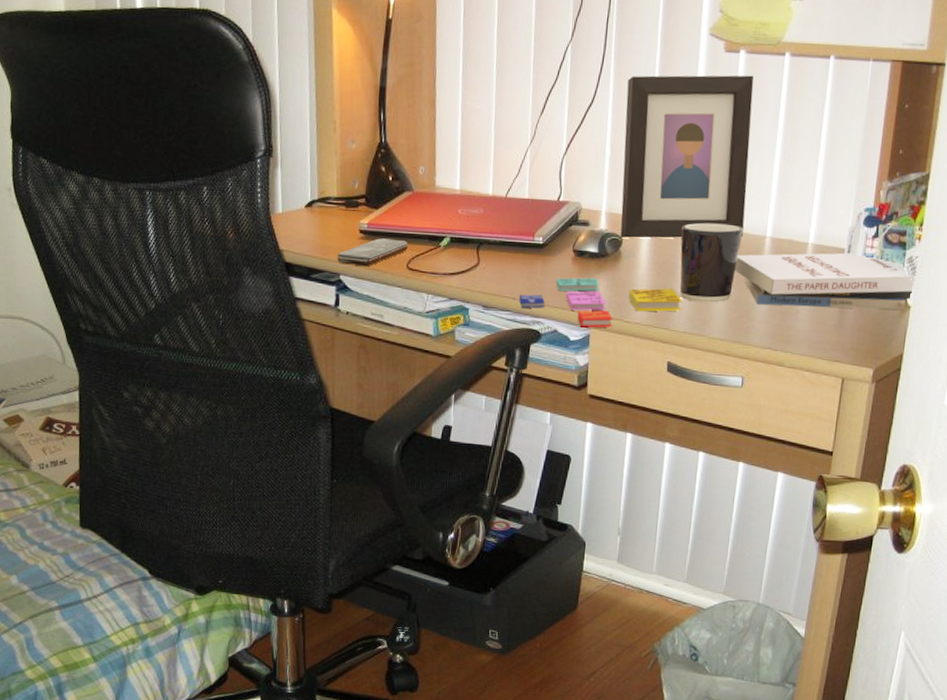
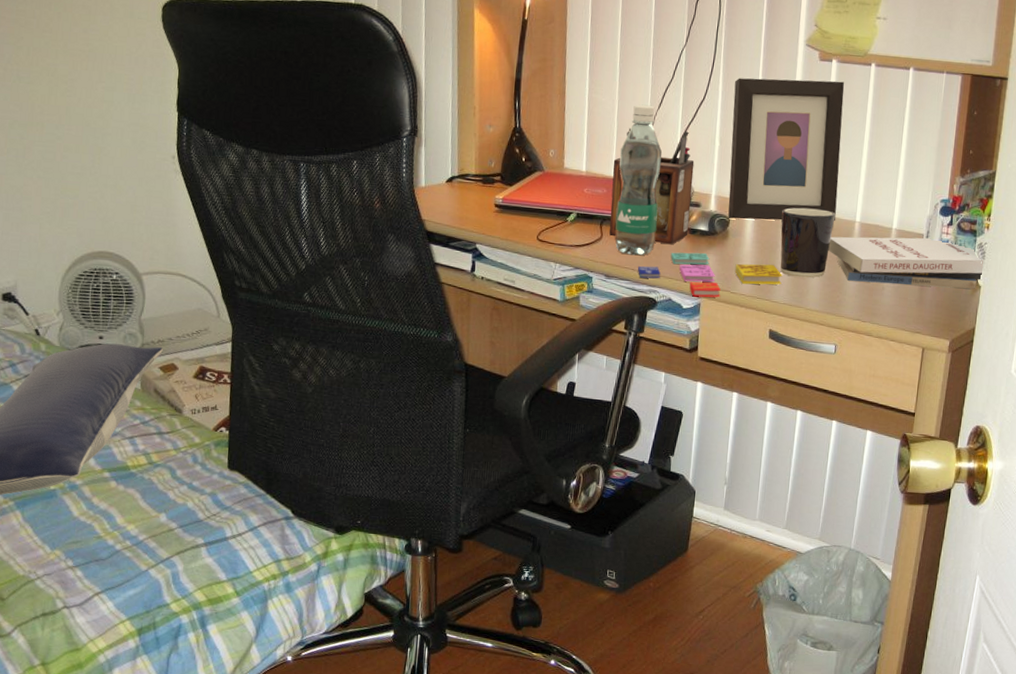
mobile phone: present [337,238,408,267] -> none [474,212,538,237]
desk organizer: none [487,138,582,270] -> present [609,127,694,245]
bottle: none [493,111,546,283] -> present [615,104,663,256]

